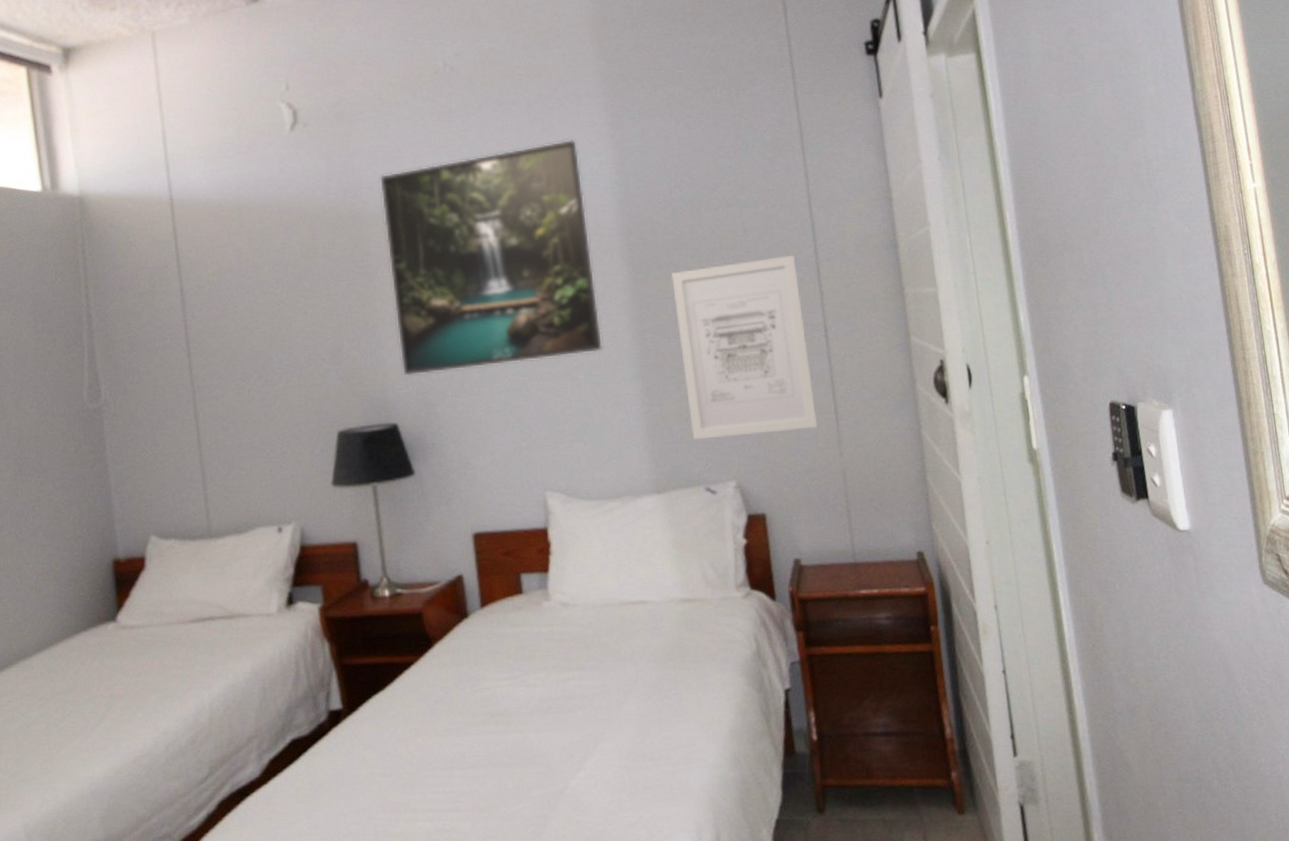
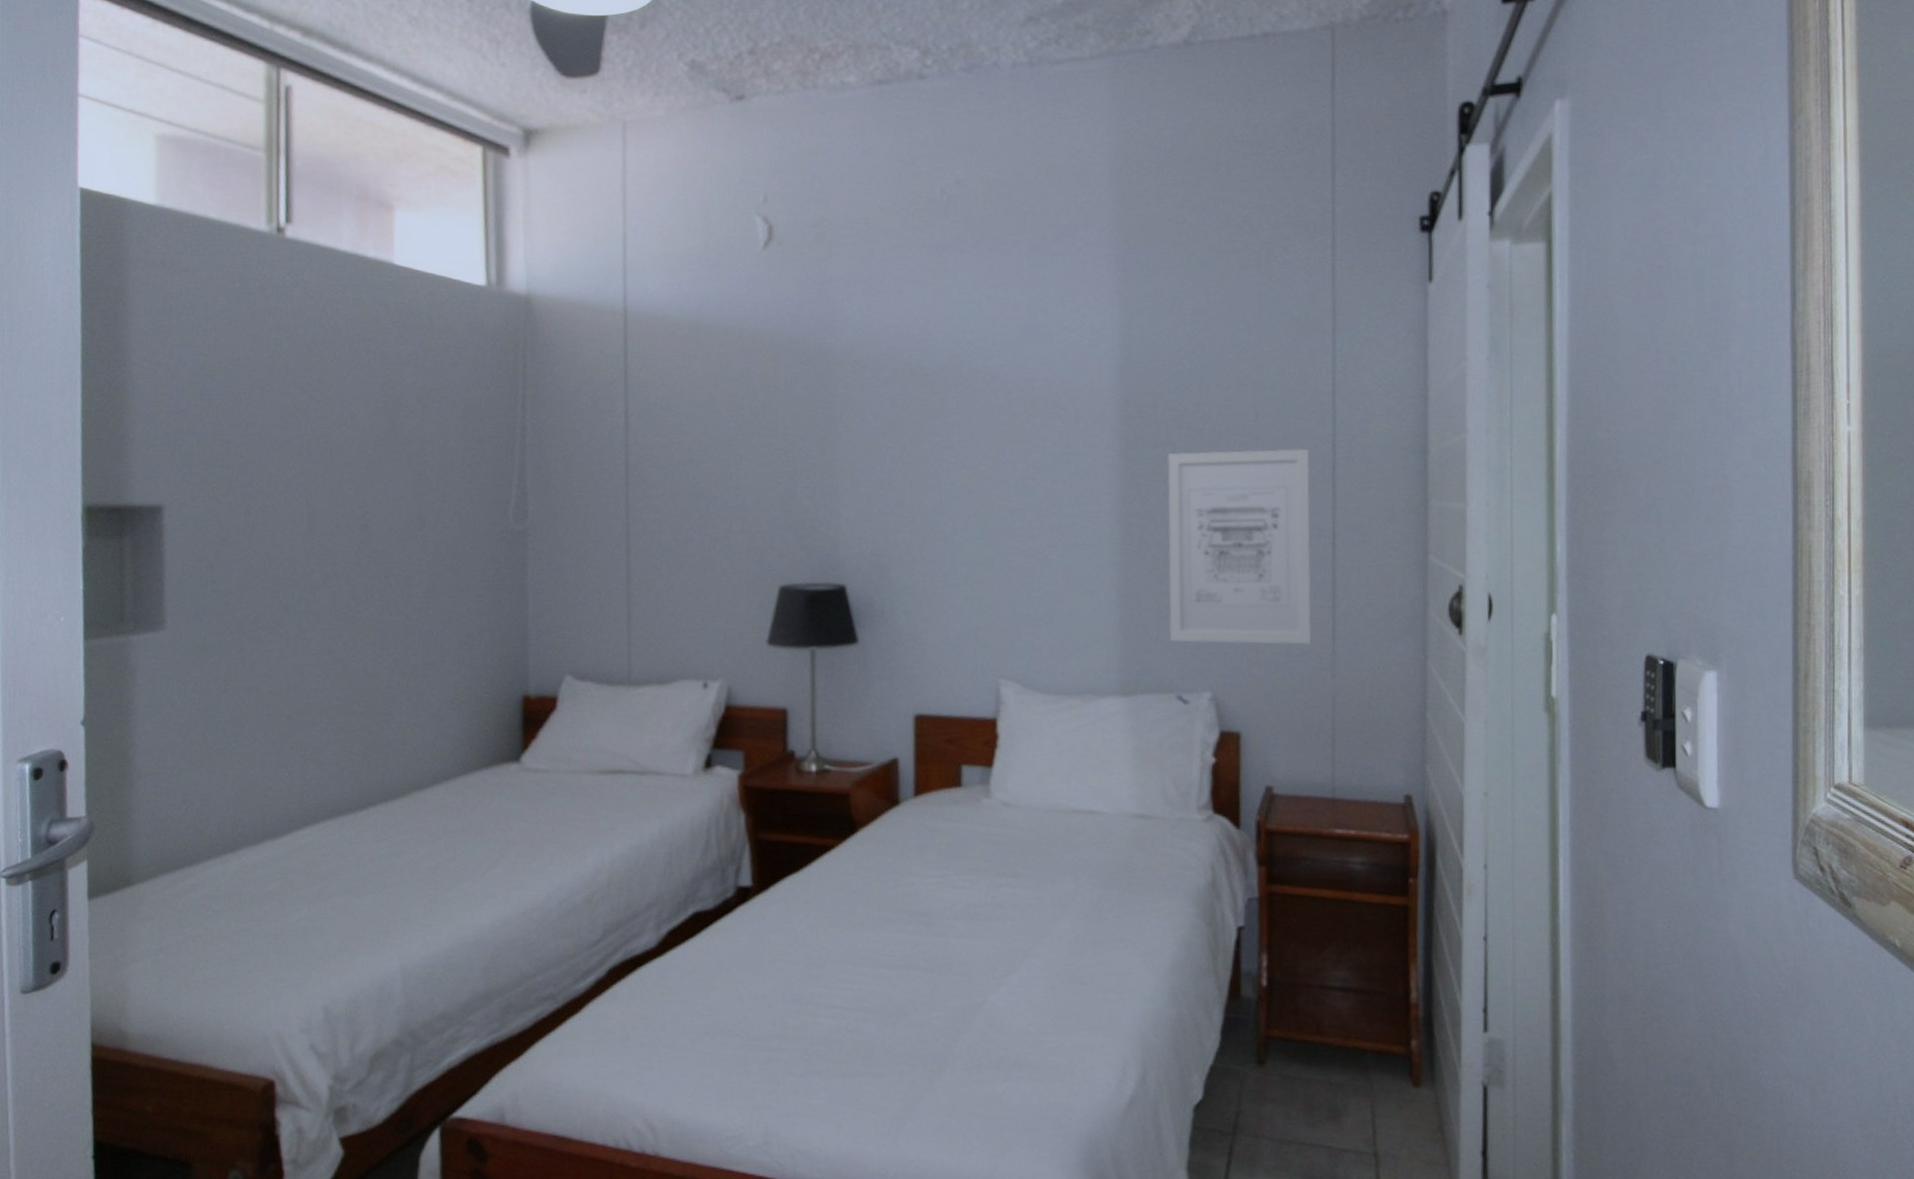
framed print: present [379,139,603,376] -> none [855,291,1083,535]

